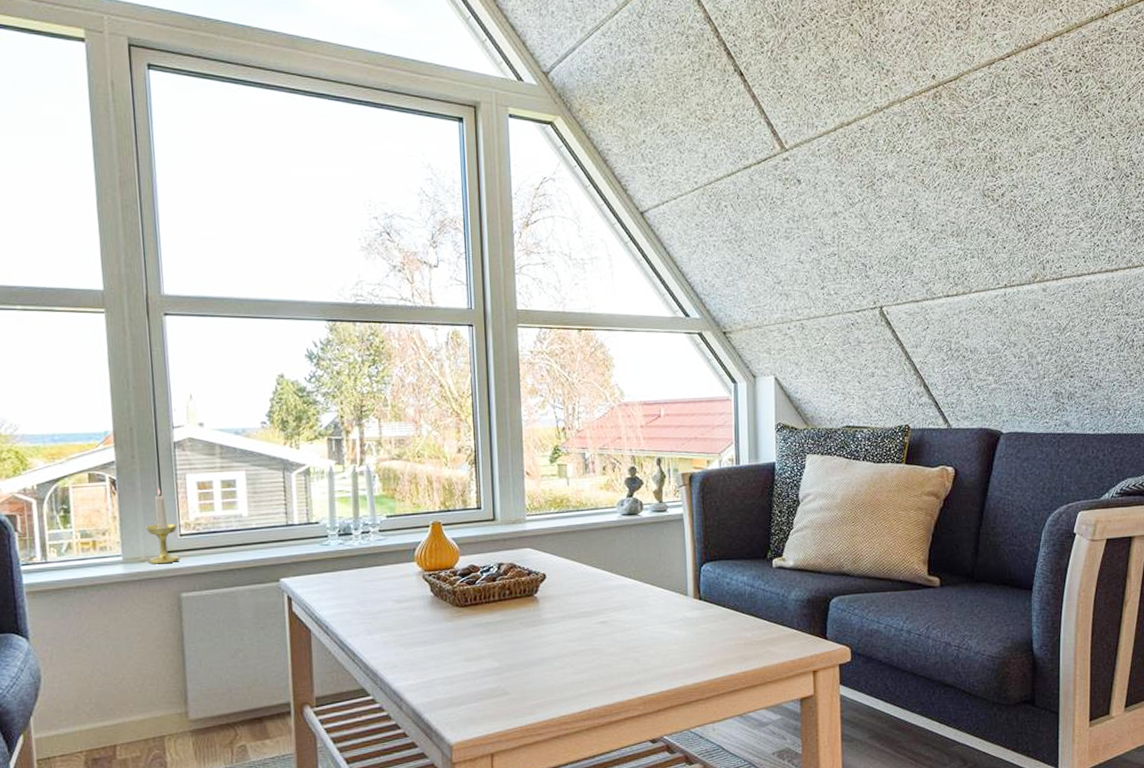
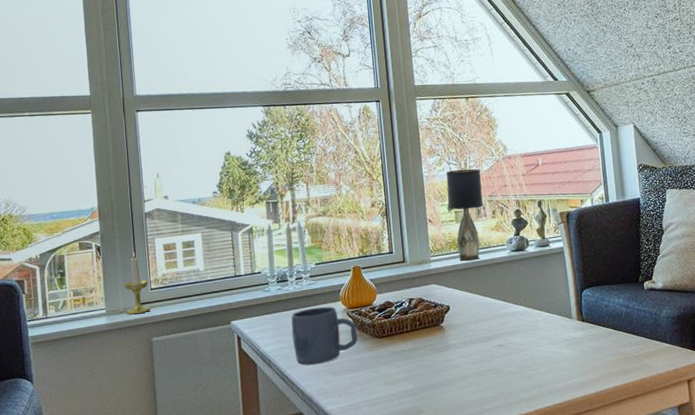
mug: none [354,567,434,633] -> present [291,306,358,364]
table lamp: none [549,415,593,524] -> present [446,168,484,262]

